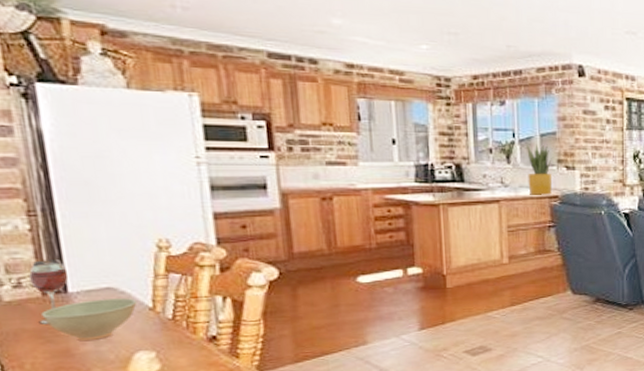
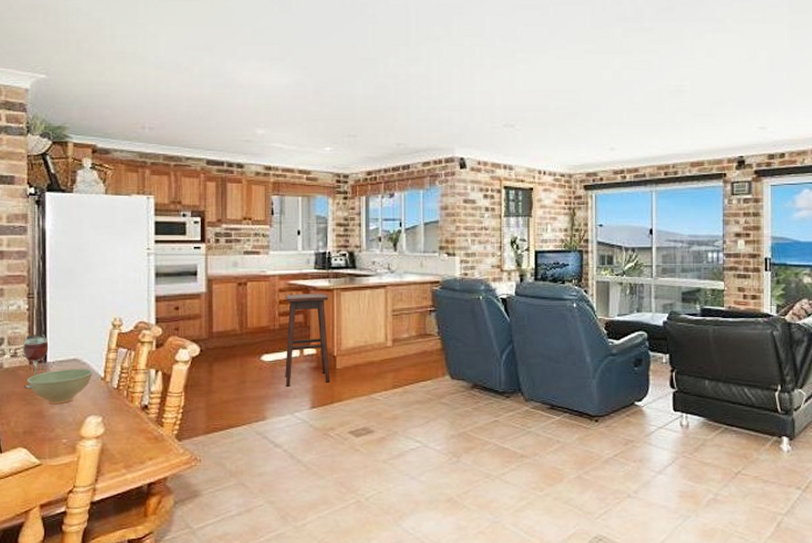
bar stool: none [382,208,441,309] -> present [285,293,330,387]
planter: present [525,144,552,195] -> none [411,232,434,280]

